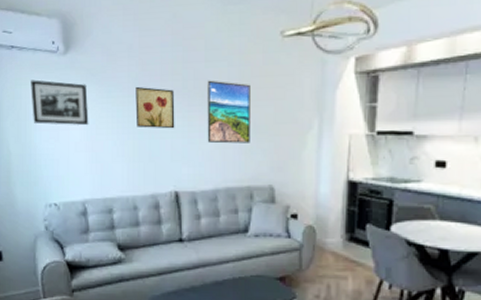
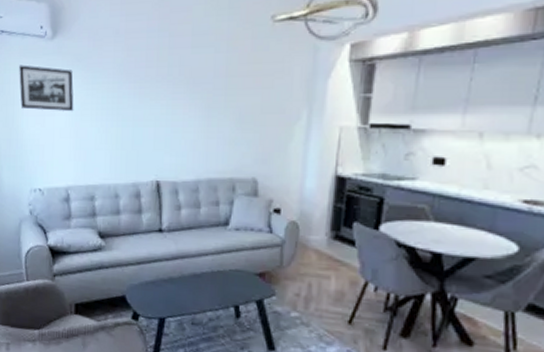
wall art: present [135,87,175,129] -> none [119,73,159,117]
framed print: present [207,80,251,144] -> none [191,67,237,133]

